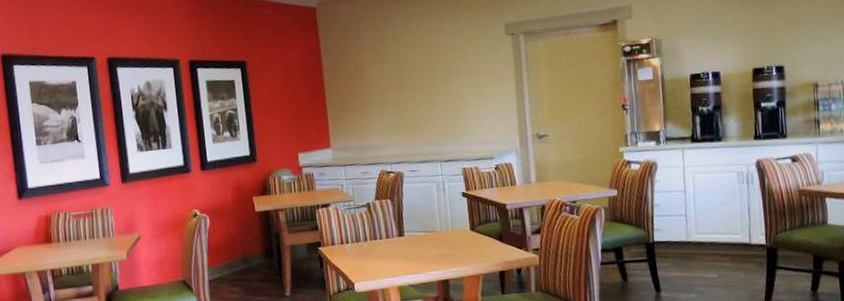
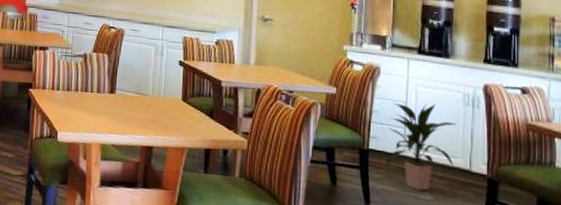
indoor plant: none [670,188,734,271] -> present [384,103,456,191]

